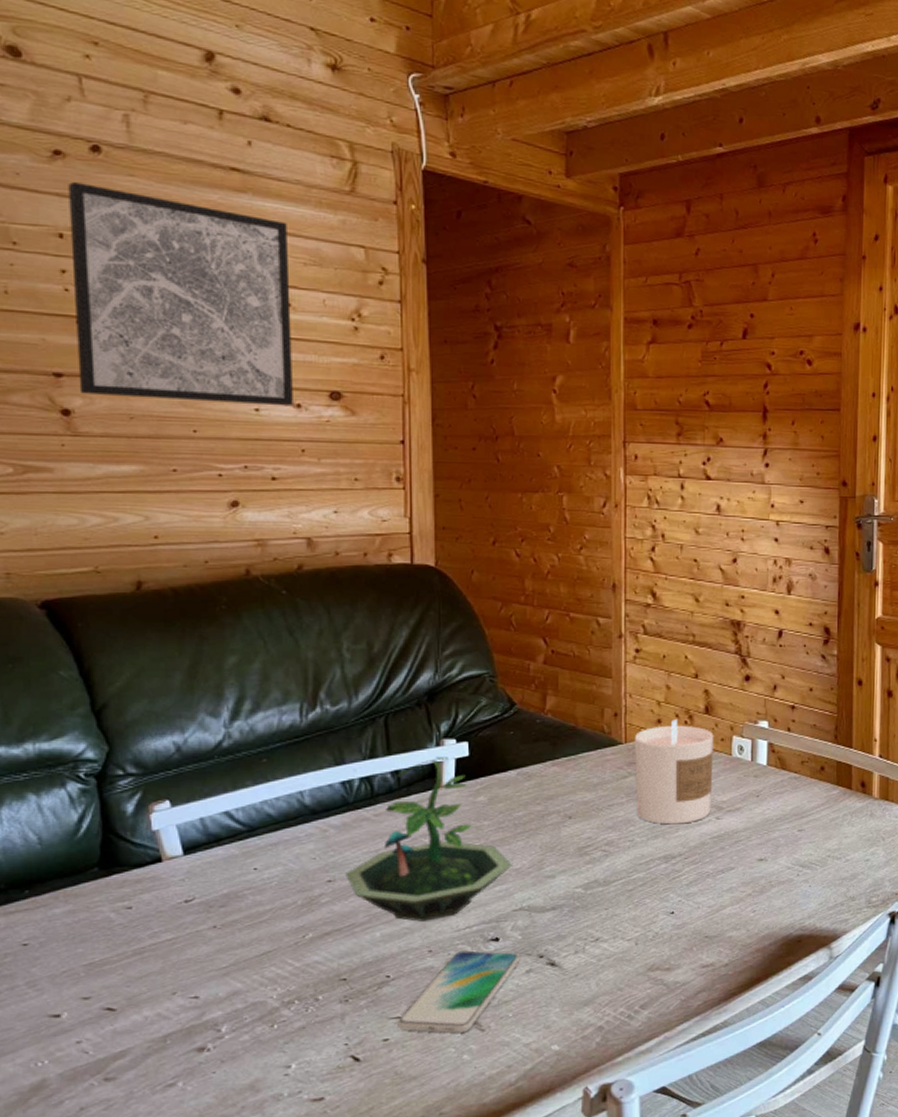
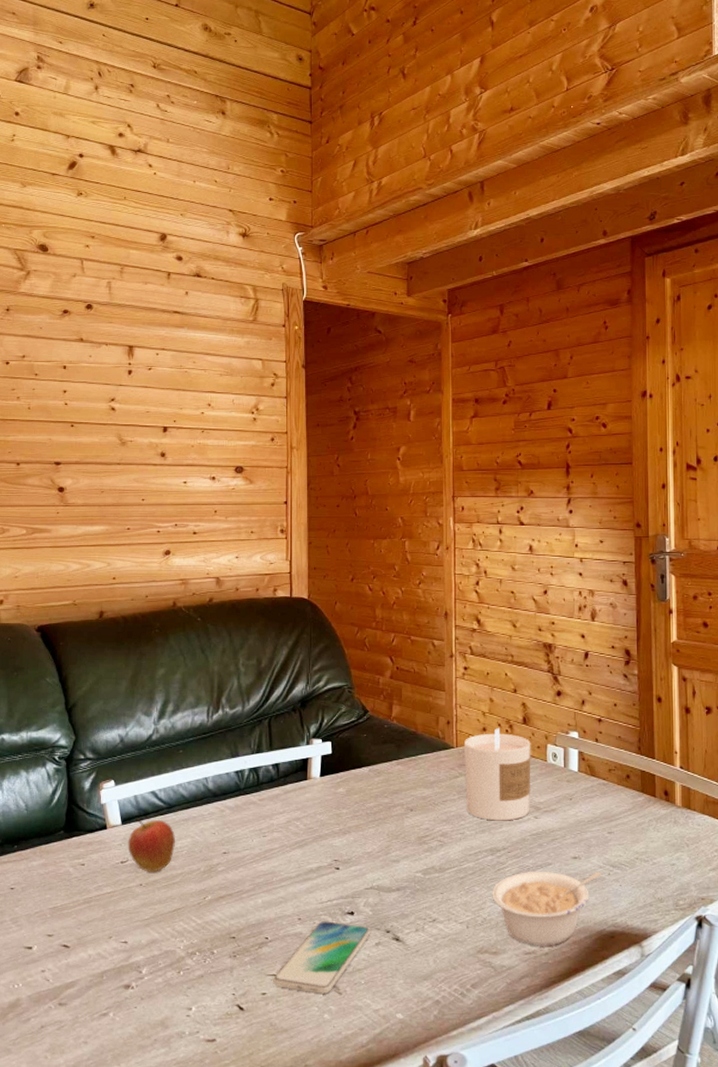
wall art: present [68,182,293,407] -> none [70,331,210,479]
fruit: none [193,847,262,911] -> present [128,819,176,872]
terrarium: present [346,757,512,921] -> none [237,754,365,892]
legume: none [665,872,790,958] -> present [492,871,602,946]

